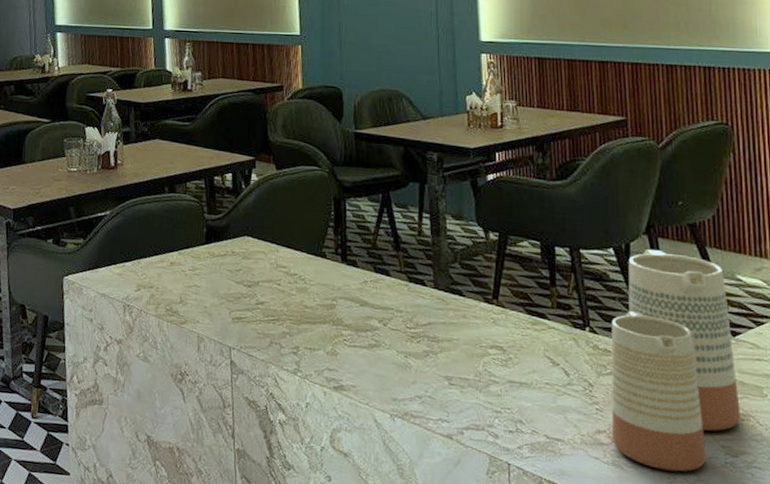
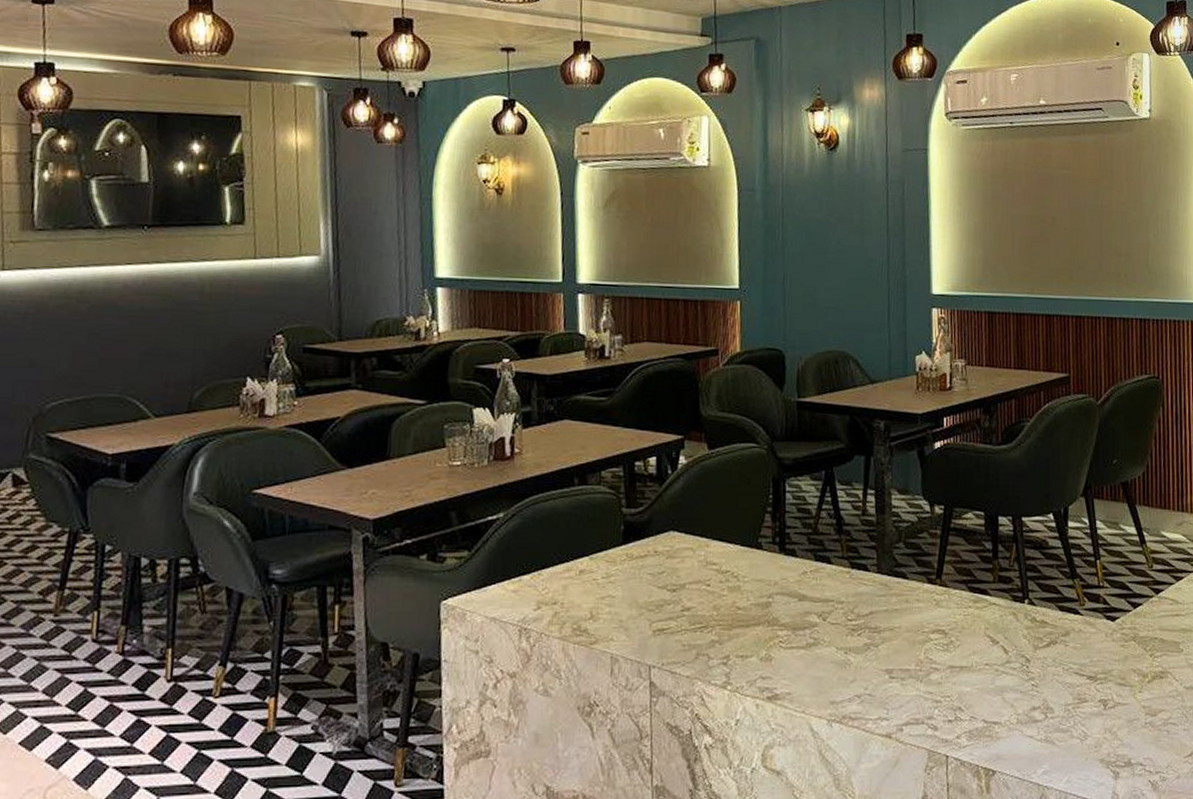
vase: present [611,248,741,472] -> none [1046,511,1160,739]

